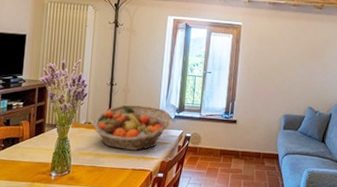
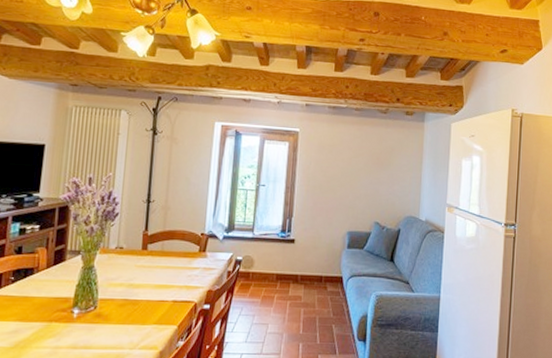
fruit basket: present [93,104,171,151] -> none [126,224,219,279]

